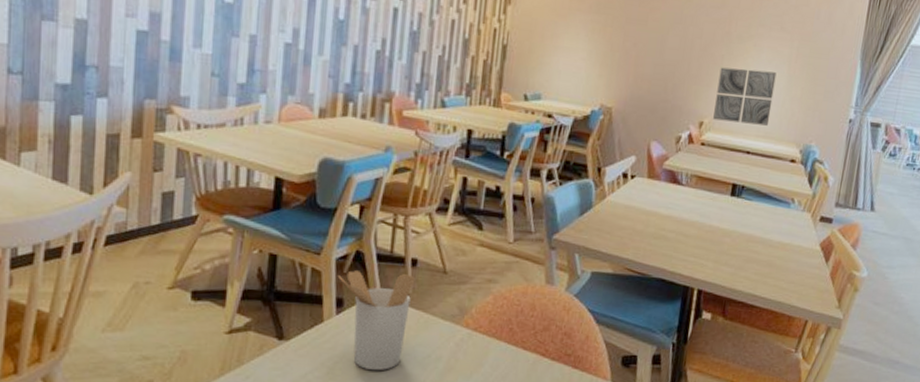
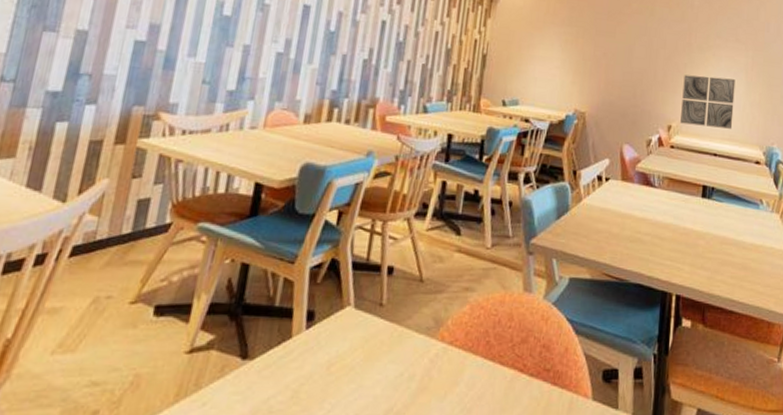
utensil holder: present [337,270,416,371] -> none [310,280,391,393]

